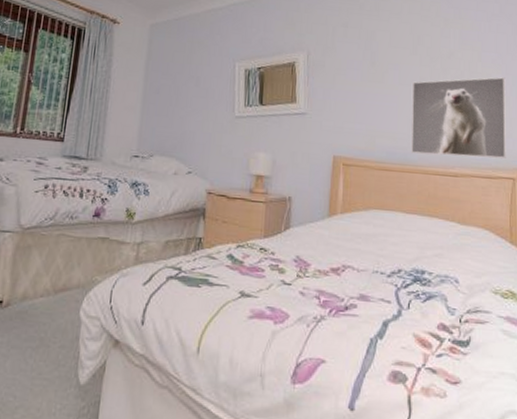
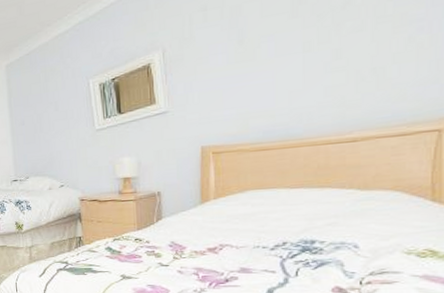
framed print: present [411,77,506,159] -> none [294,11,431,128]

